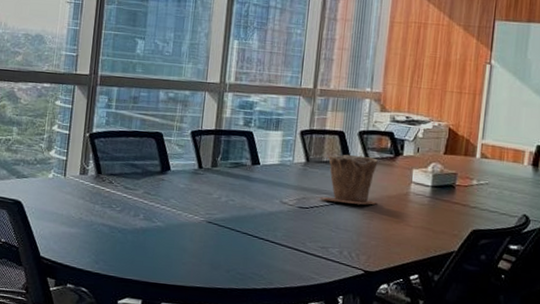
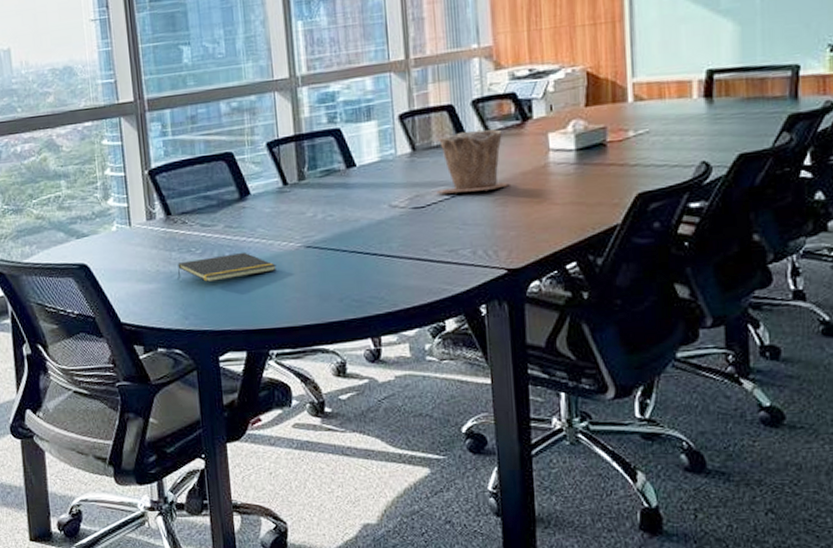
notepad: none [96,214,180,237] -> present [177,251,277,283]

